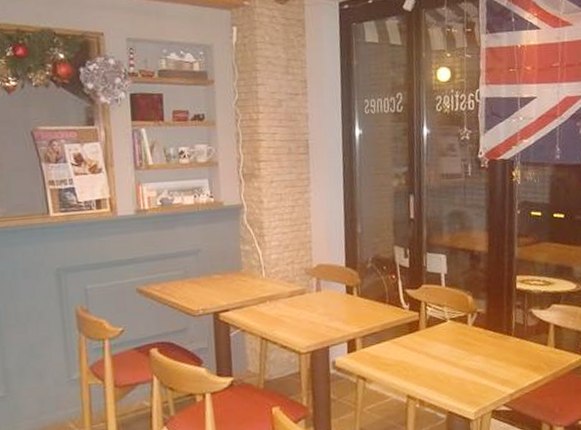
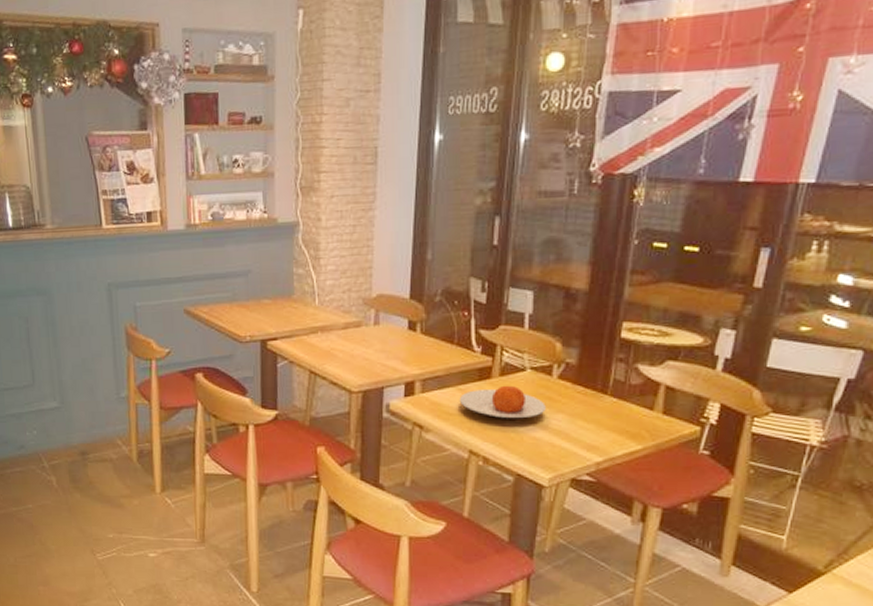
plate: none [394,335,466,365] -> present [459,385,546,419]

